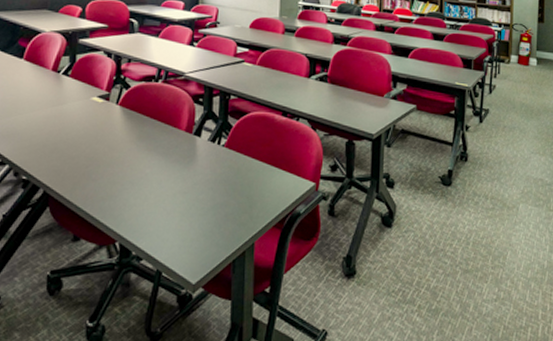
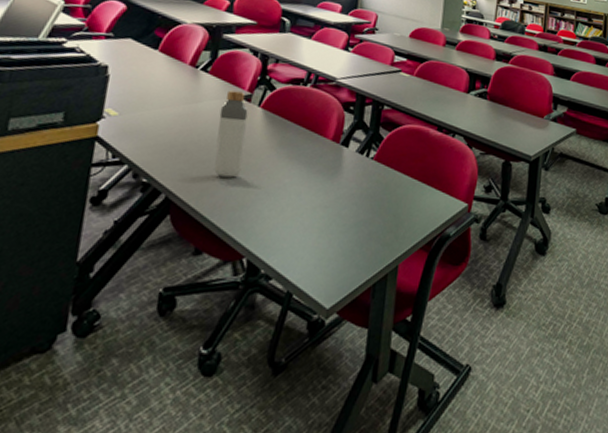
bottle: none [82,91,108,171] -> present [214,90,248,178]

